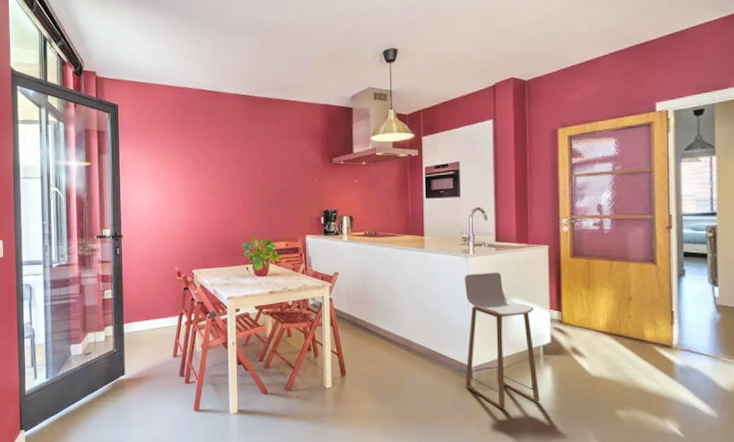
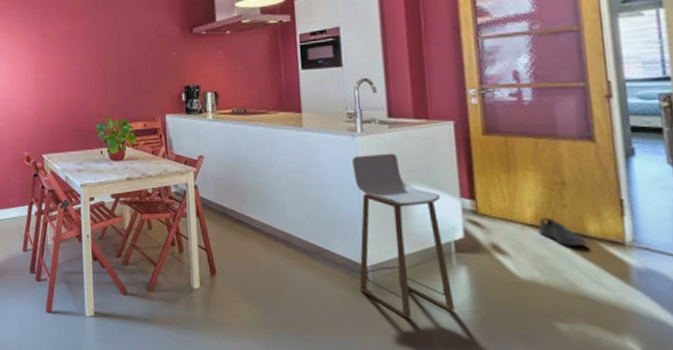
shoe: none [608,326,645,349] -> present [538,218,588,246]

